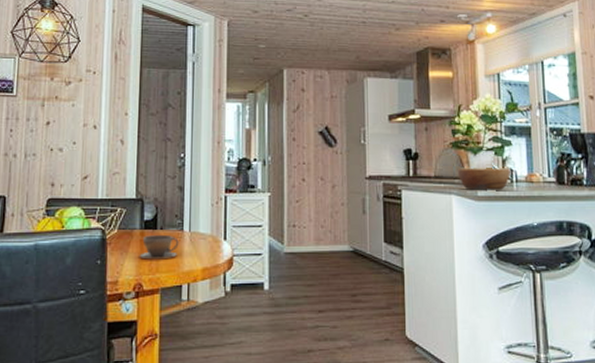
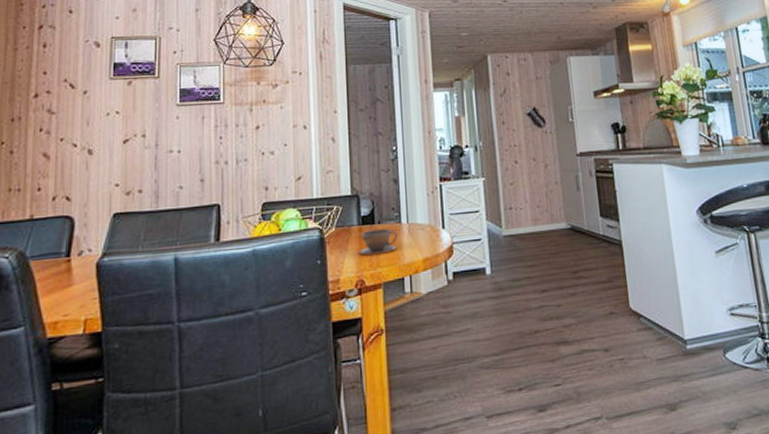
bowl: present [457,168,510,191] -> none [665,133,717,159]

